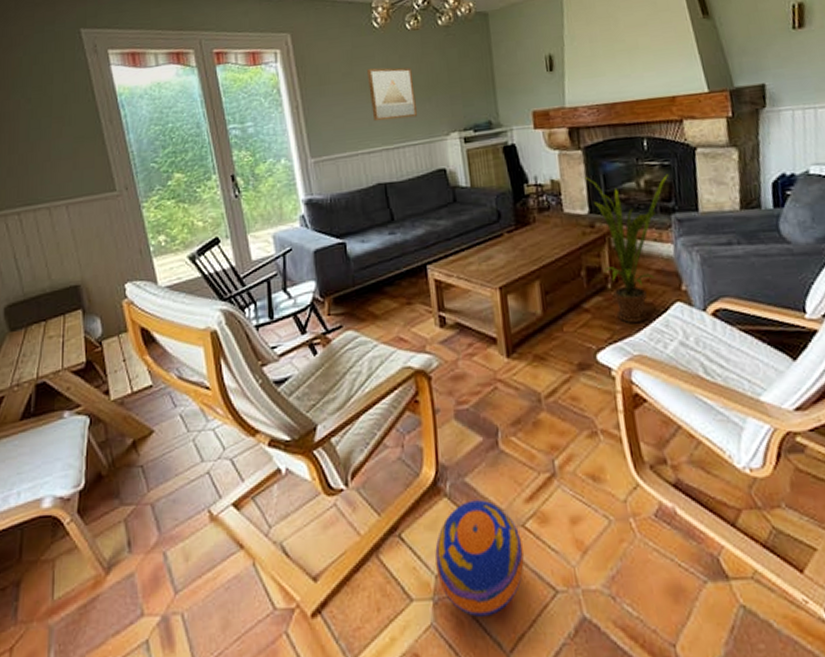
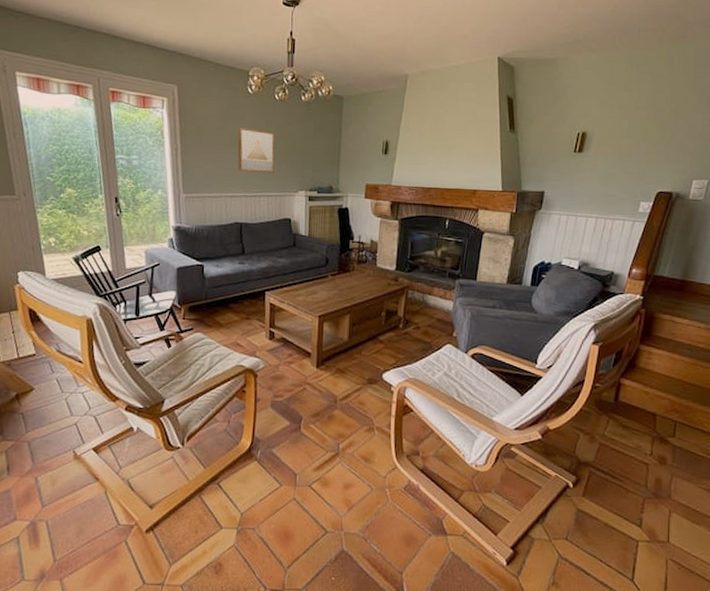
ball: present [435,499,525,617] -> none [242,465,308,543]
house plant: present [581,174,669,324] -> none [394,241,460,356]

